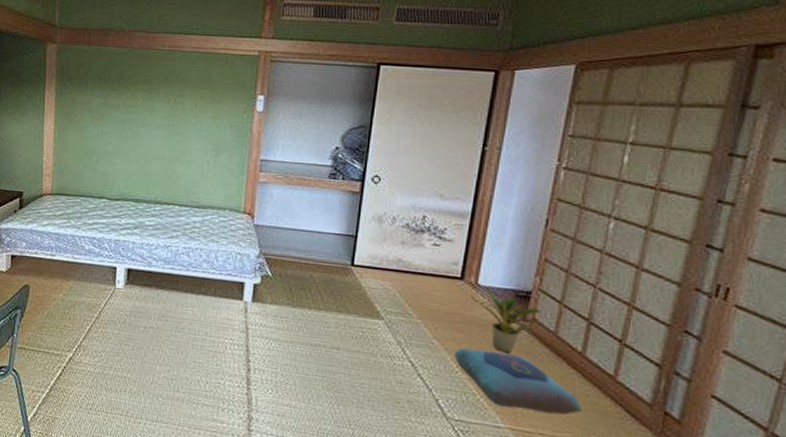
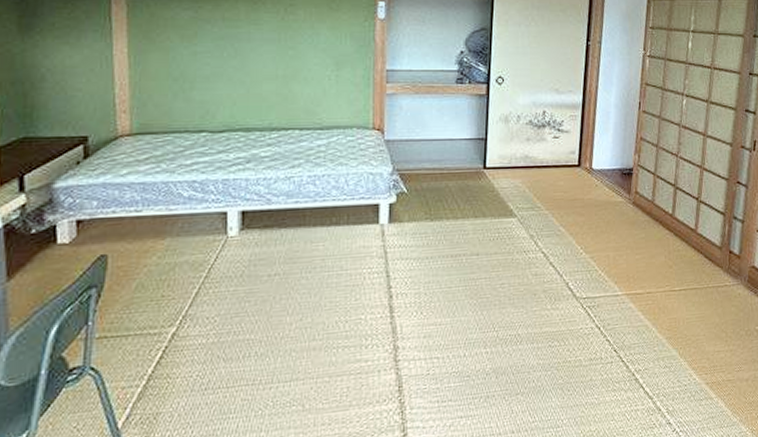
cushion: present [453,348,582,416] -> none [578,227,676,276]
potted plant: present [471,290,542,354] -> none [588,173,642,227]

